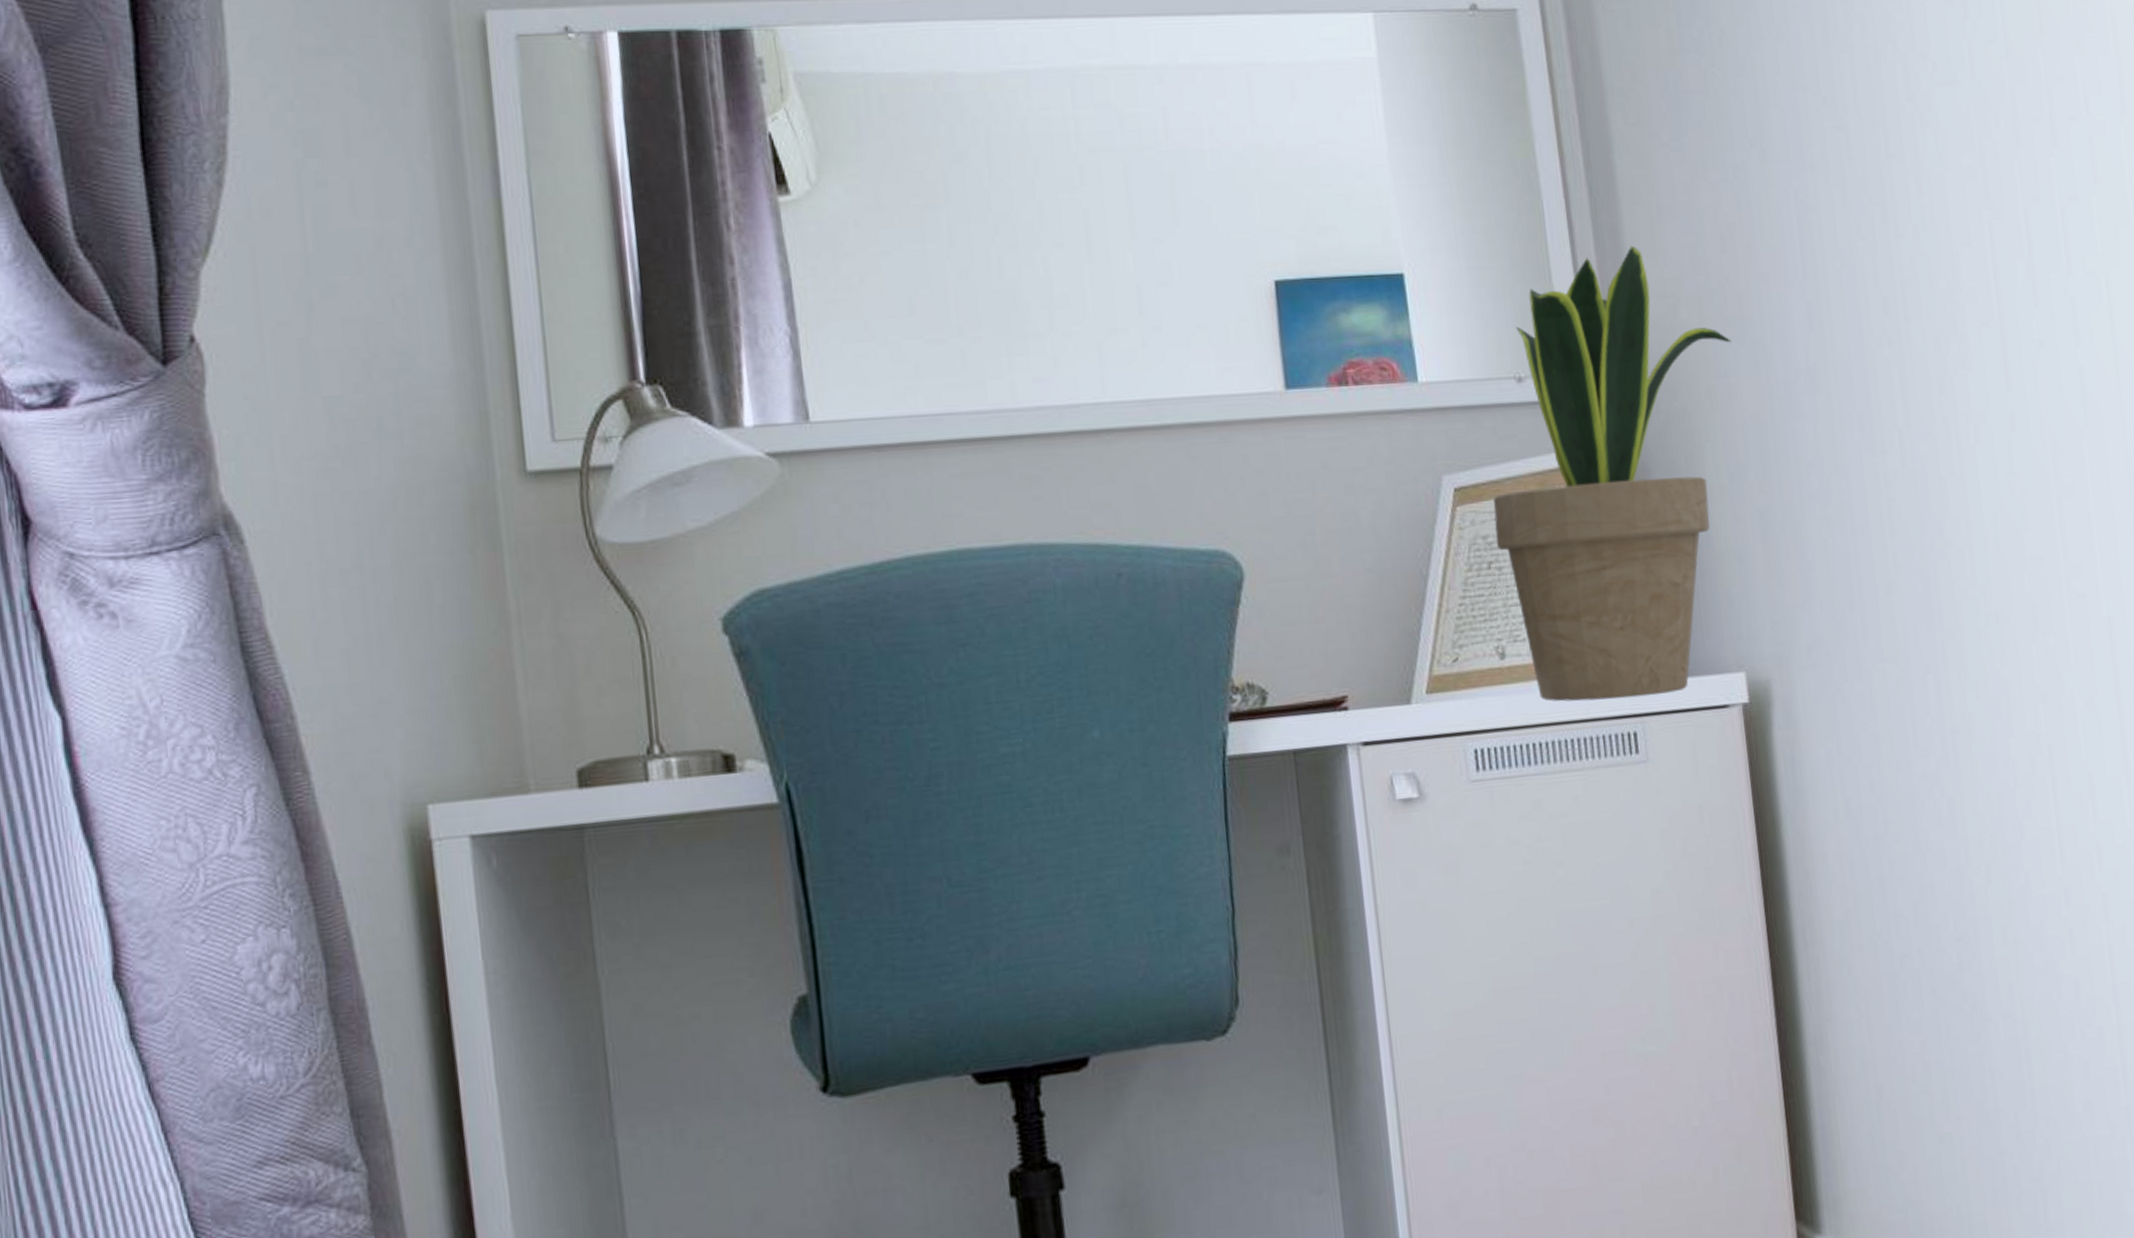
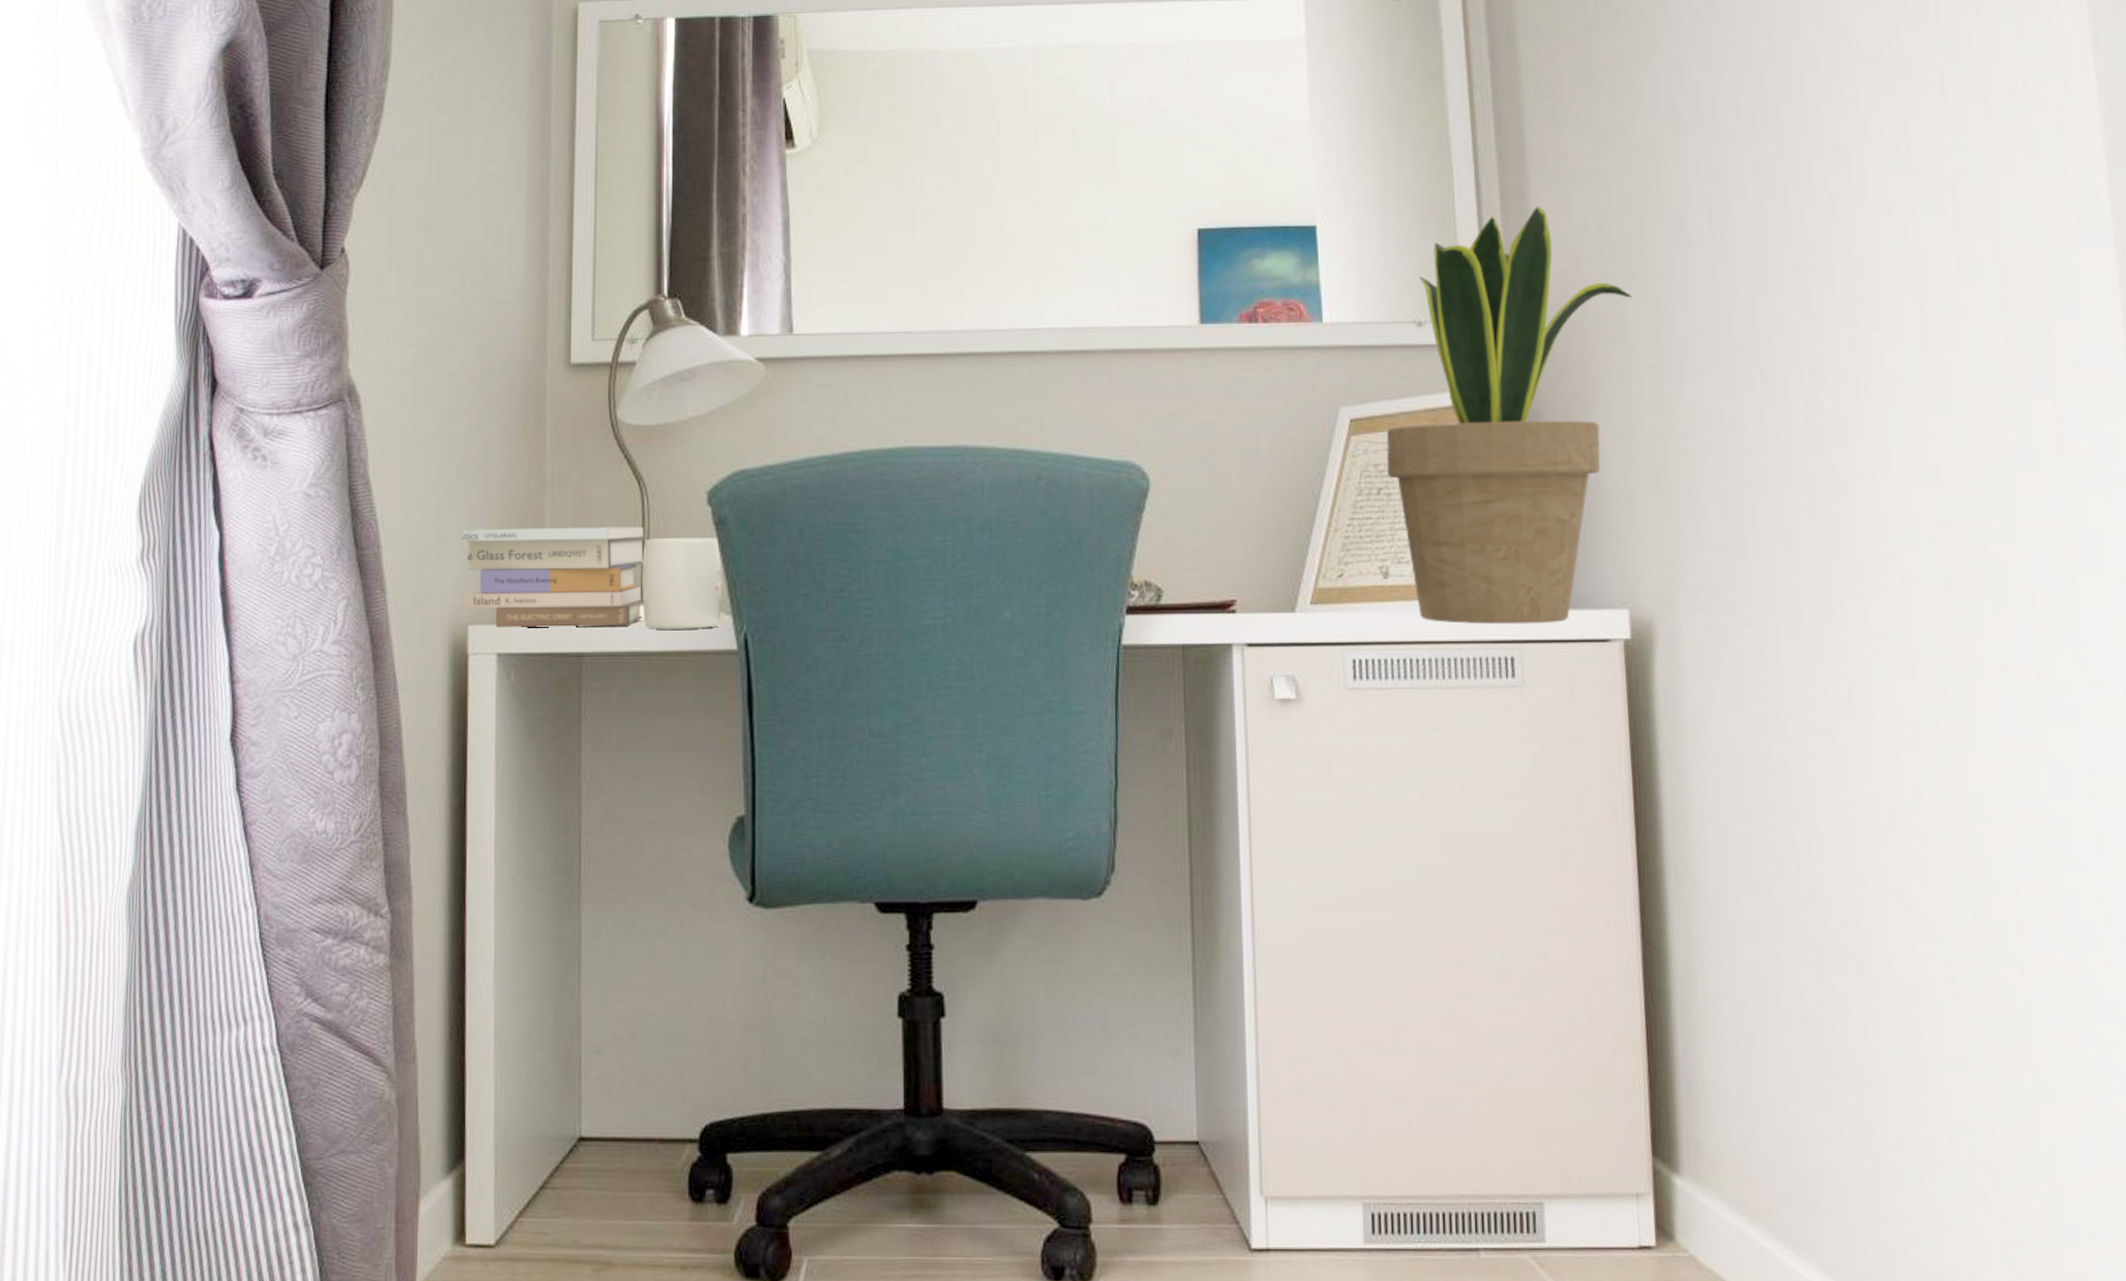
books: none [404,666,656,804] -> present [461,526,645,627]
mug: none [647,672,755,788] -> present [641,538,722,630]

